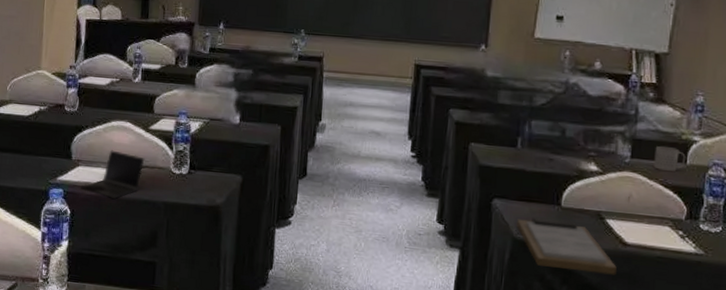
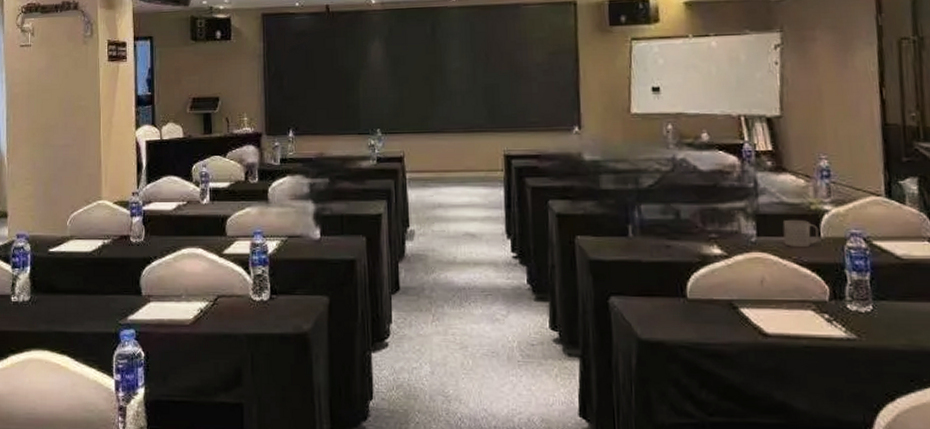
laptop computer: present [80,150,145,199] -> none [154,281,221,335]
clipboard: present [517,216,618,275] -> none [640,312,762,372]

